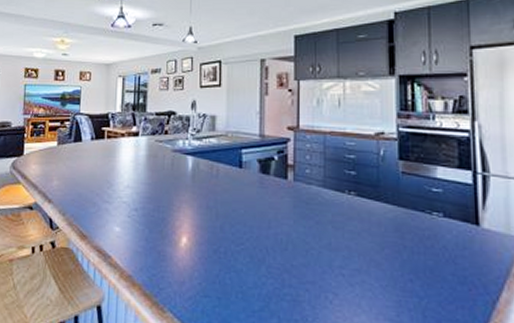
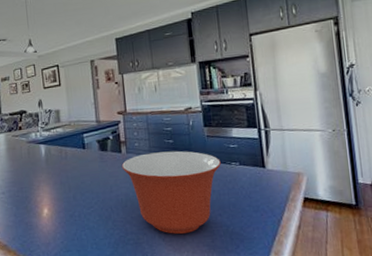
mixing bowl: none [285,184,418,299] -> present [121,151,221,235]

